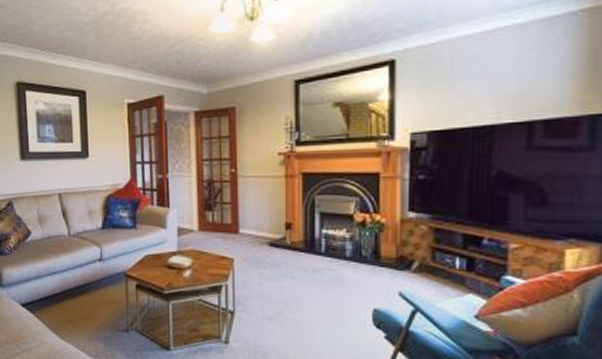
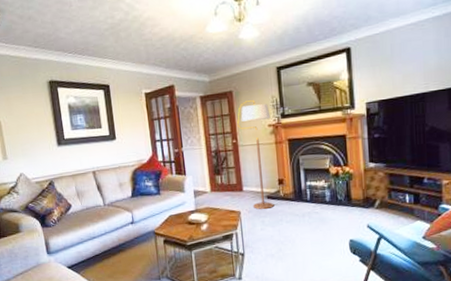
floor lamp: none [239,120,282,258] -> present [237,100,274,209]

